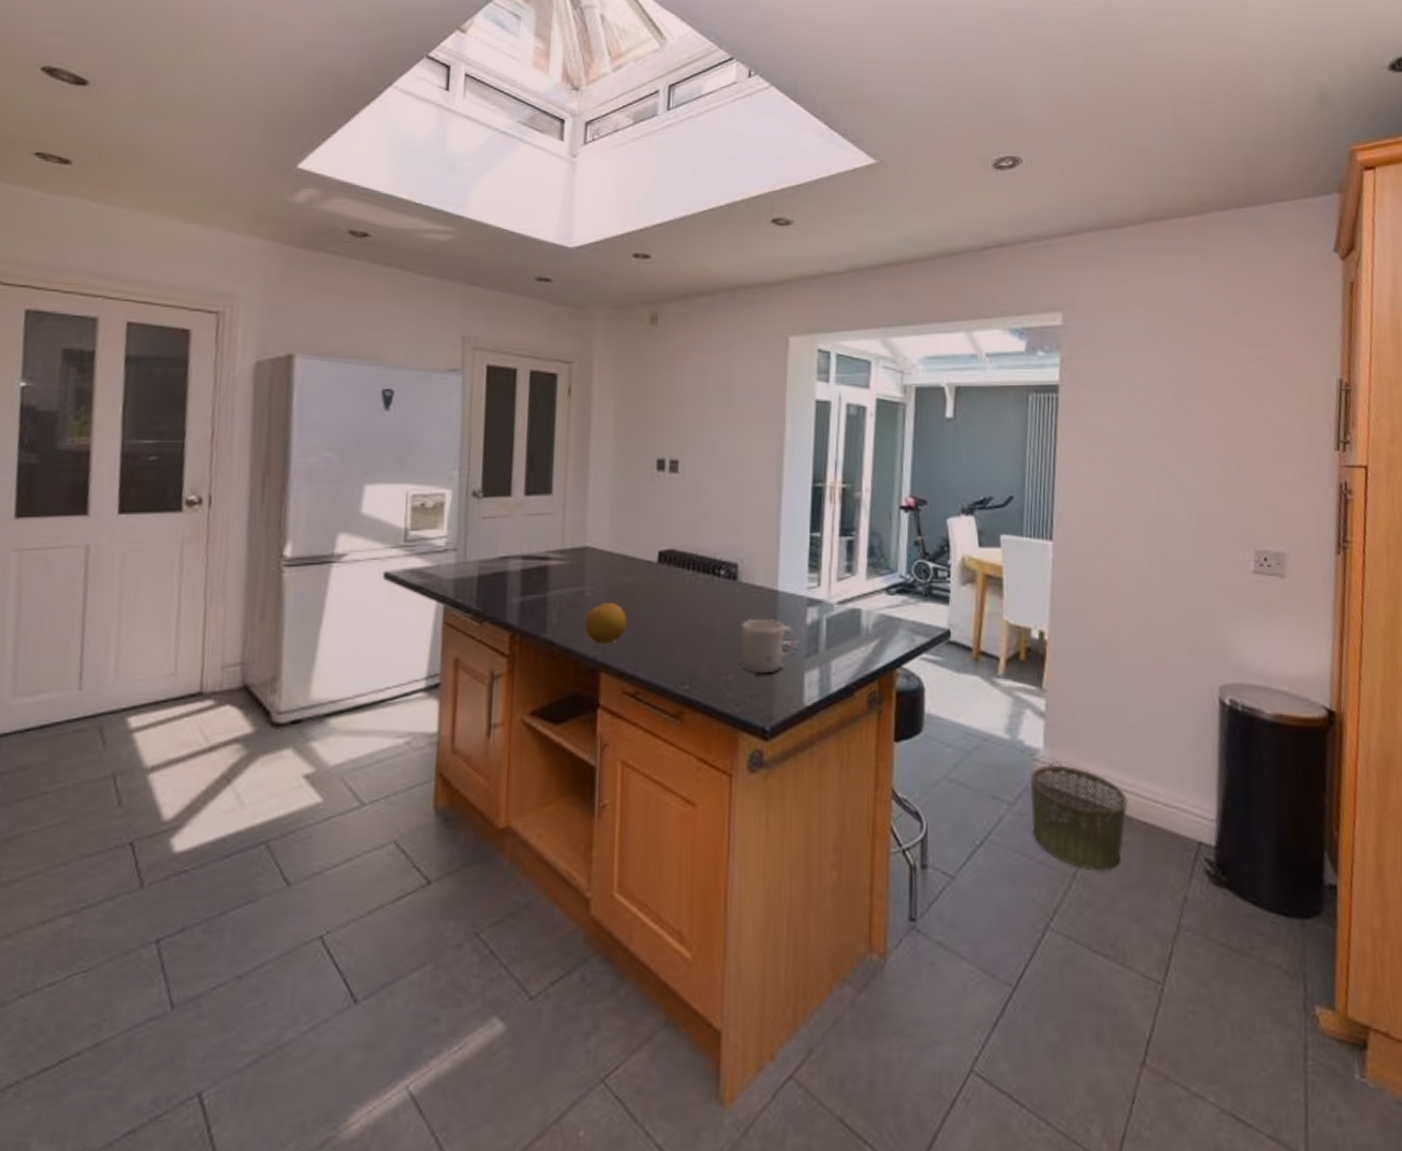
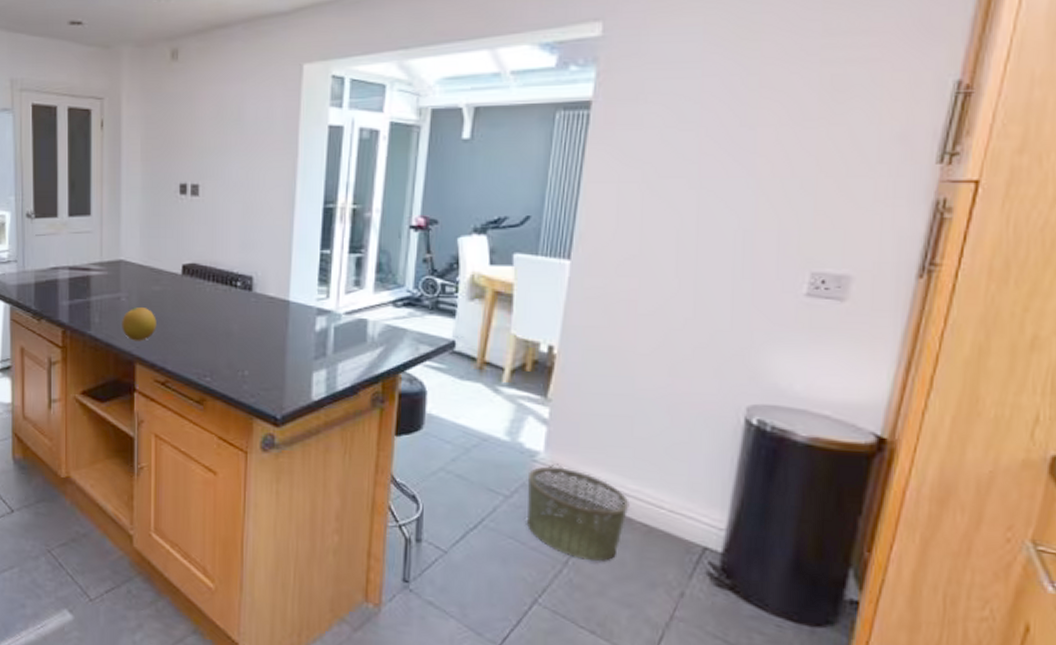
mug: present [740,618,796,674] -> none [255,324,305,372]

